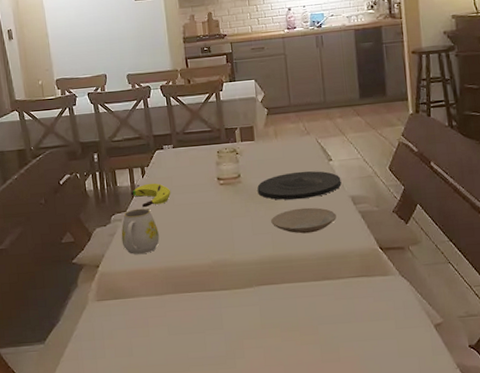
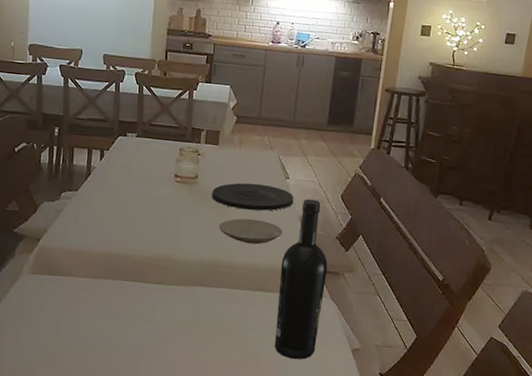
mug: present [121,208,160,254] -> none [67,190,107,236]
banana: present [131,183,171,208] -> none [86,167,127,191]
wine bottle: none [341,176,396,345] -> present [275,199,328,360]

